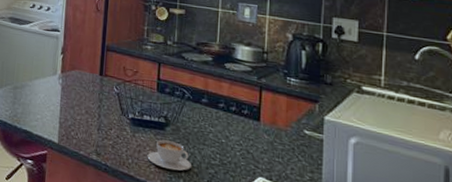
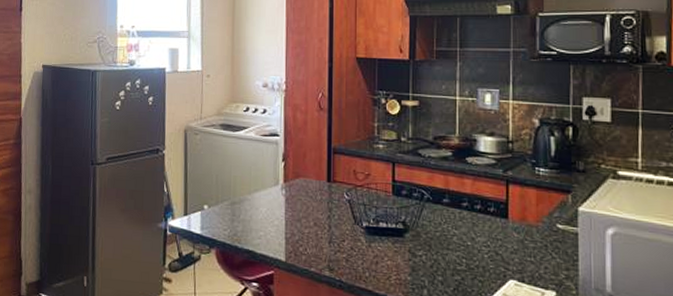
coffee cup: present [147,139,191,171] -> none [386,248,435,281]

